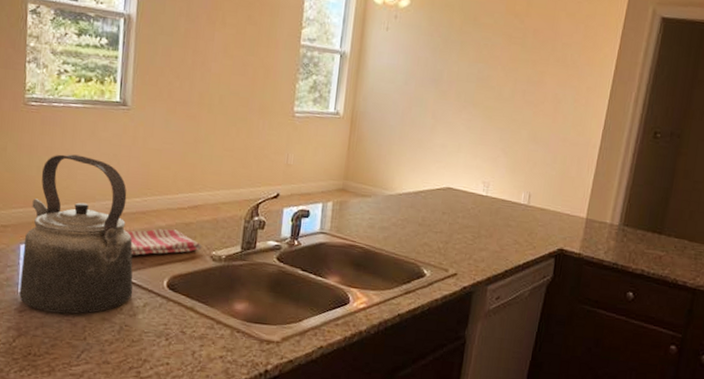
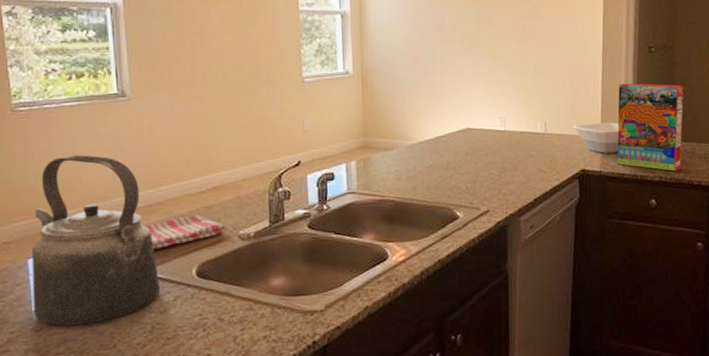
bowl: none [557,201,608,237] -> present [572,122,619,153]
cereal box: none [599,165,685,267] -> present [617,83,684,171]

